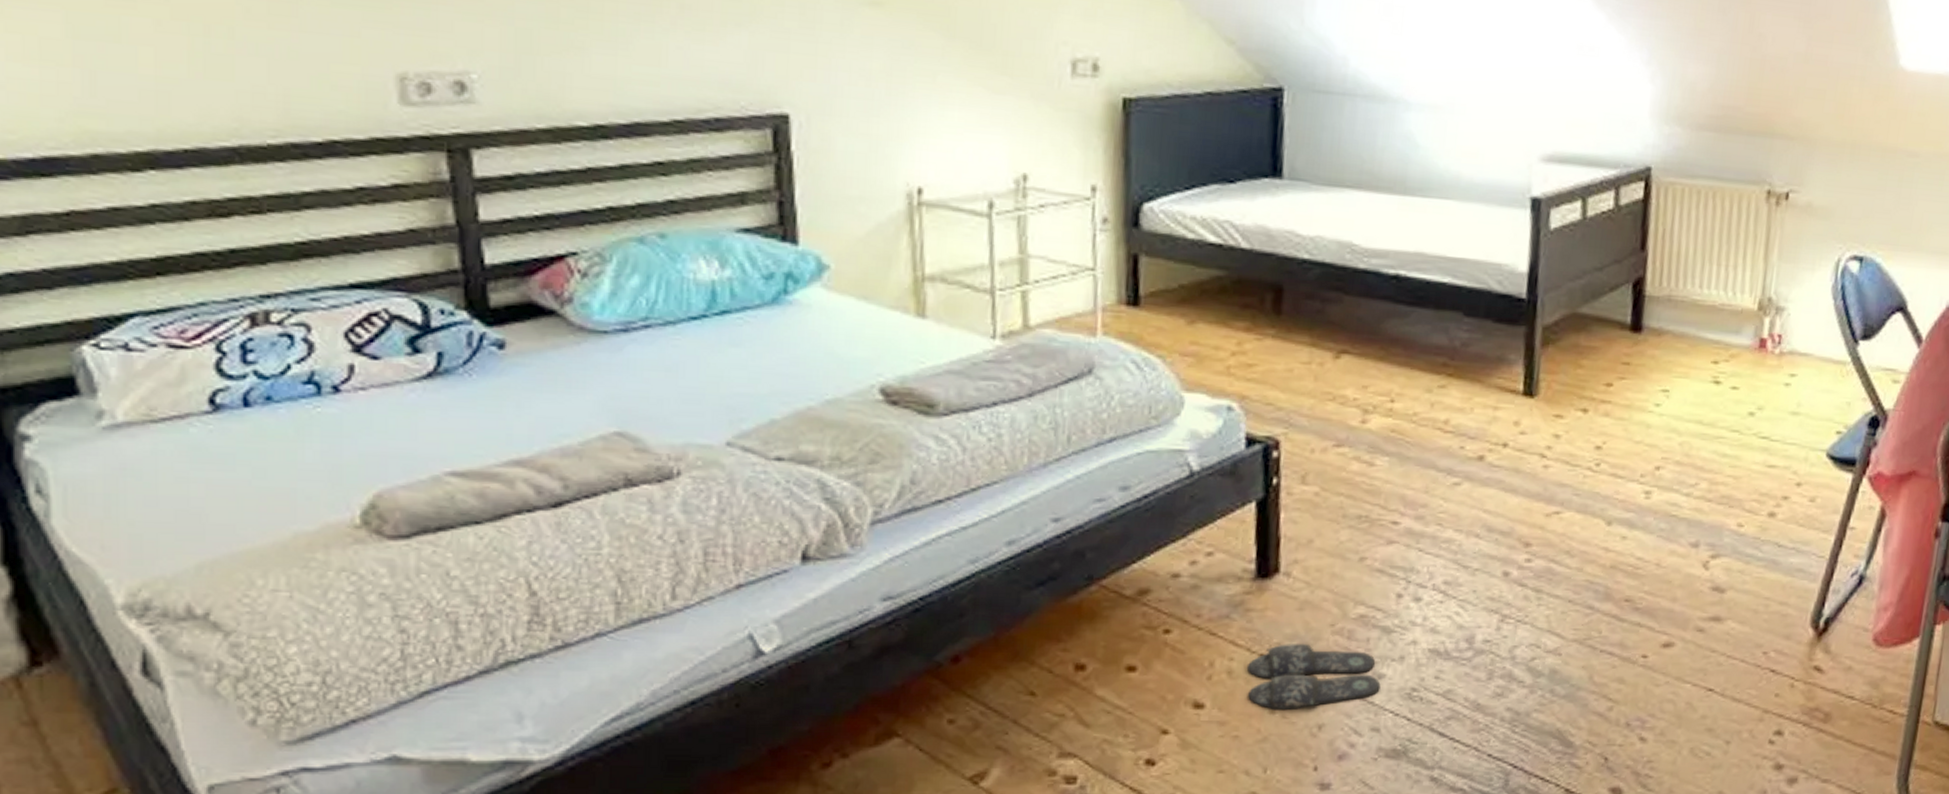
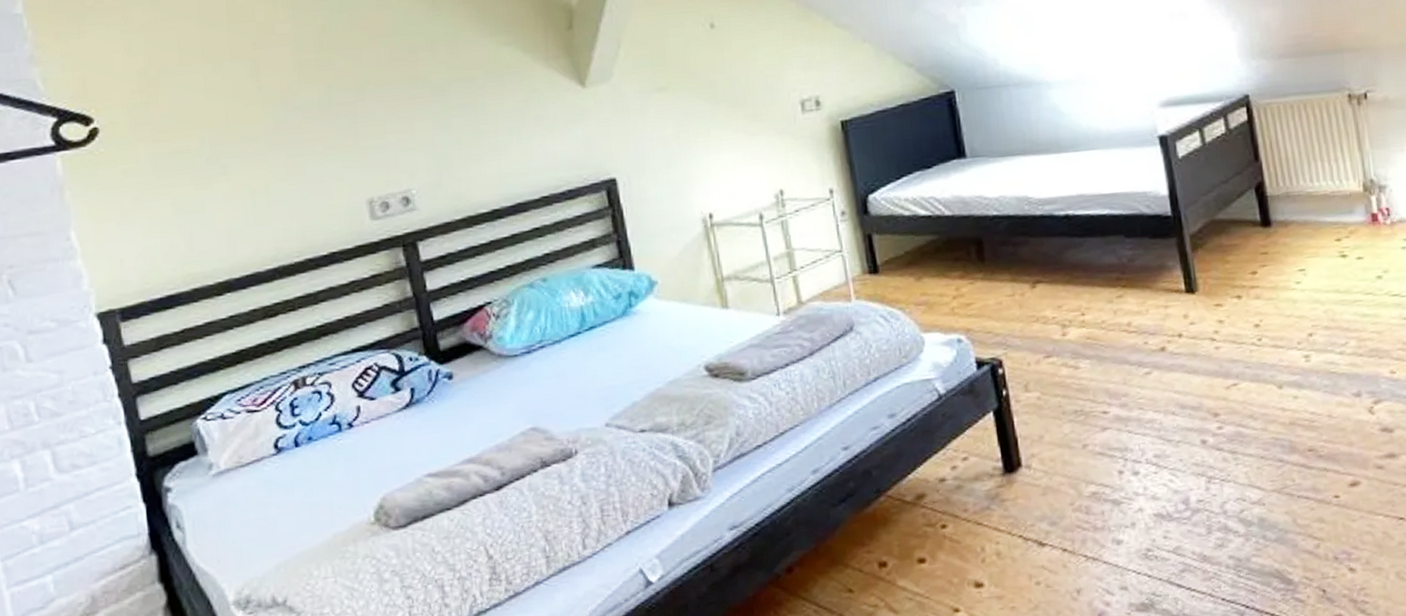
slippers: present [1248,644,1381,710] -> none [1011,522,1121,581]

